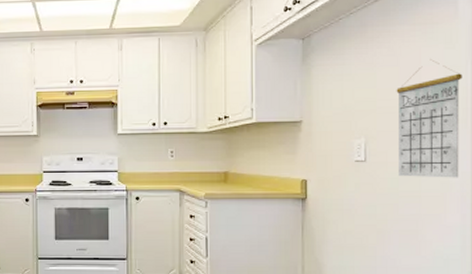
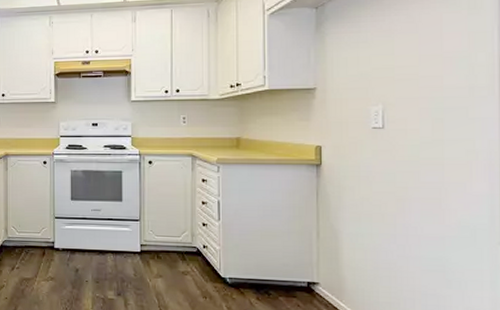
calendar: present [396,59,462,178] -> none [416,25,488,146]

